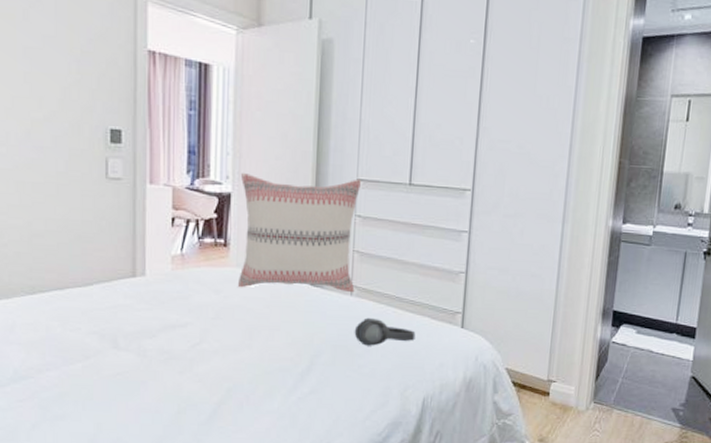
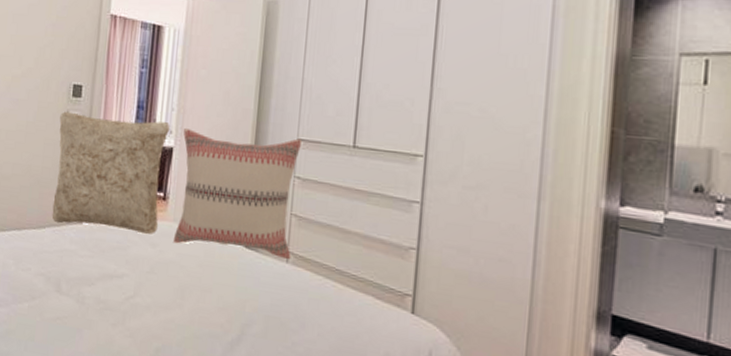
pillow: none [98,159,227,283] -> present [52,111,171,236]
headphones: present [354,317,416,346] -> none [288,289,358,322]

